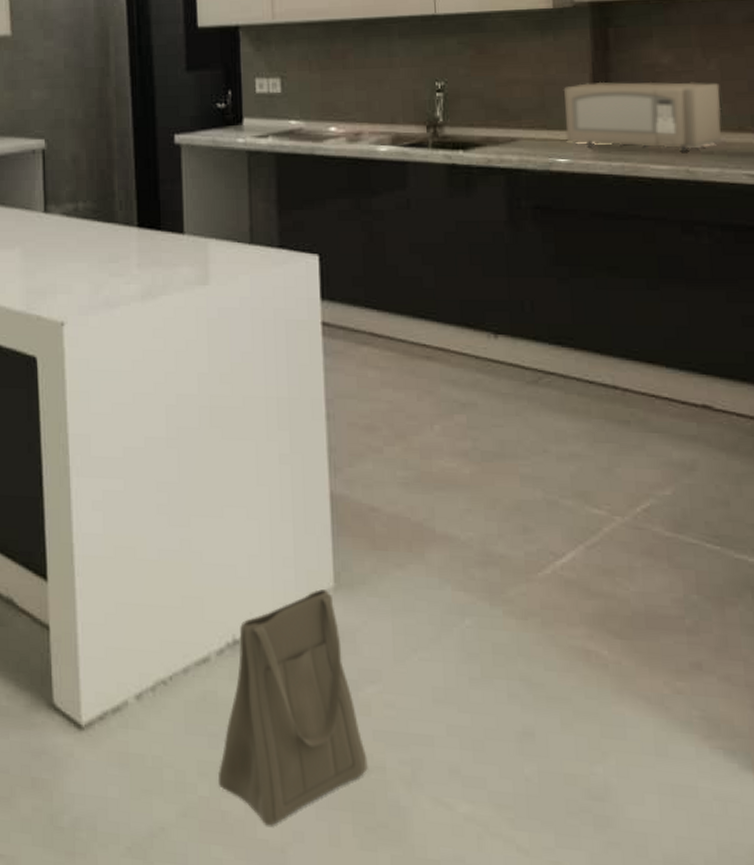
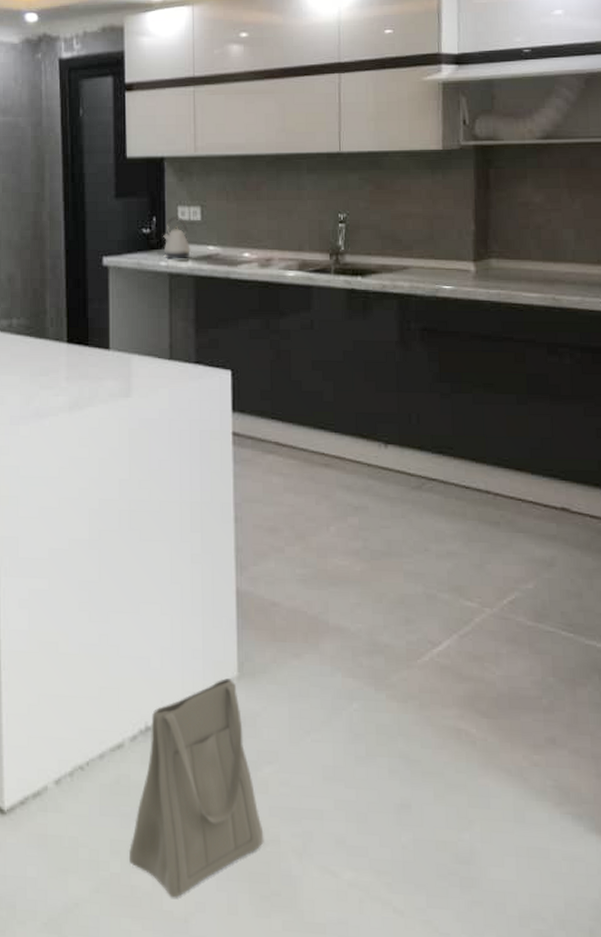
kettle: none [240,88,272,136] -> present [163,215,192,259]
microwave: present [563,81,722,152] -> none [449,217,584,282]

